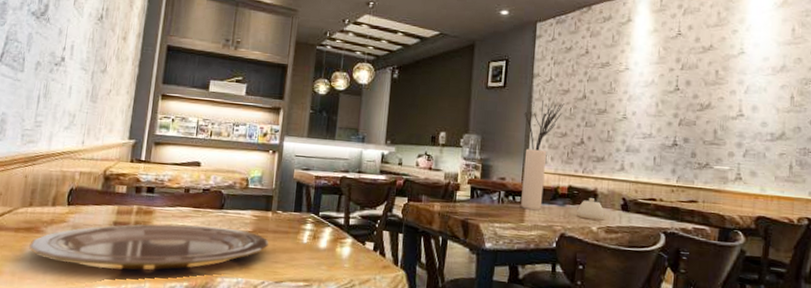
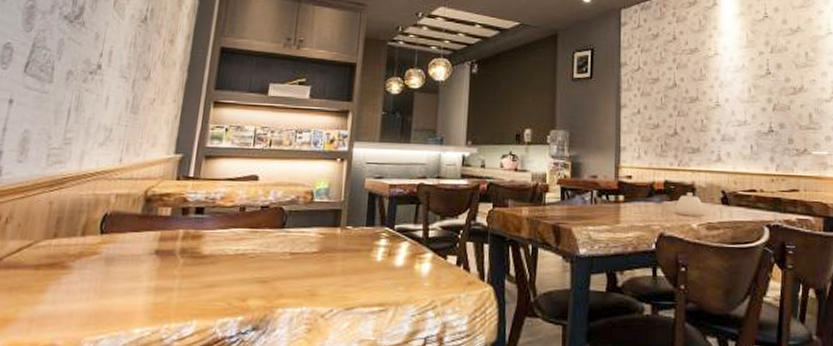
plate: present [29,224,269,270] -> none [51,247,337,306]
vase: present [521,100,564,211] -> none [613,90,655,210]

